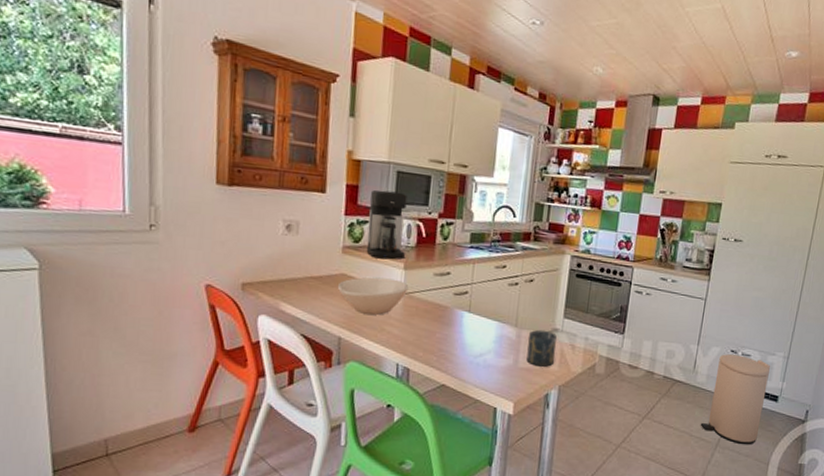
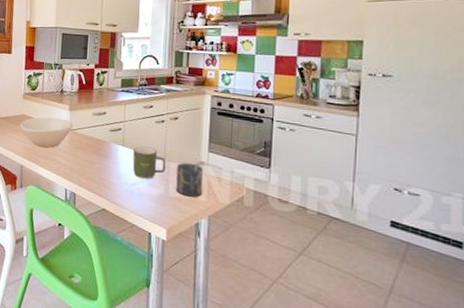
coffee maker: present [366,190,407,260] -> none [40,49,70,103]
mug: none [479,312,518,349] -> present [132,146,166,179]
pedal bin: present [700,354,770,444] -> none [366,192,447,295]

